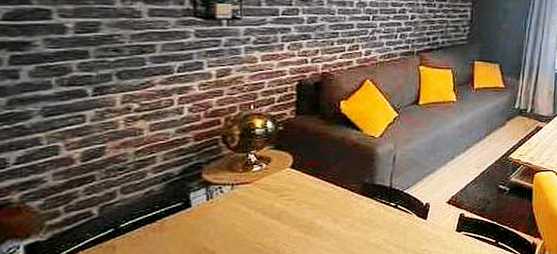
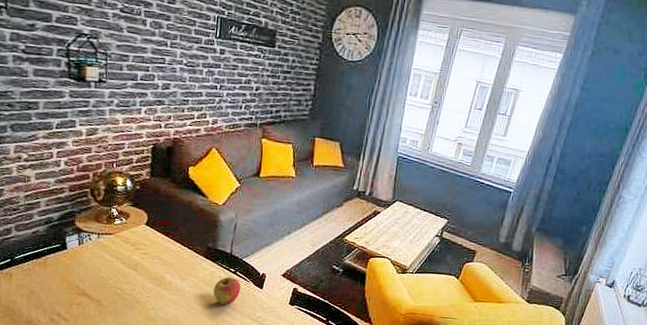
apple: none [371,211,403,243] -> present [213,276,241,305]

